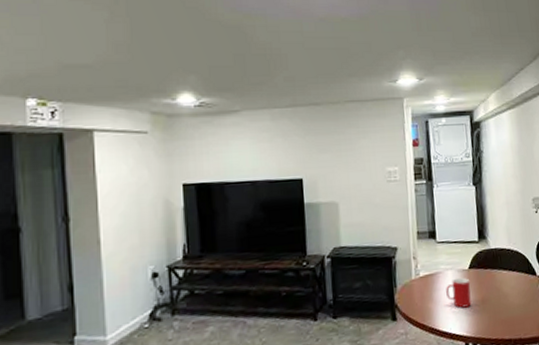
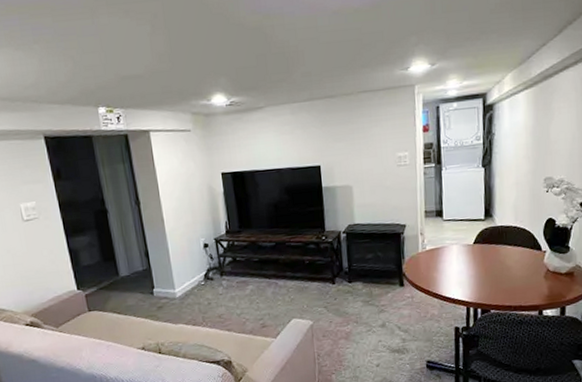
cup: present [446,277,472,308] -> none [450,251,475,278]

